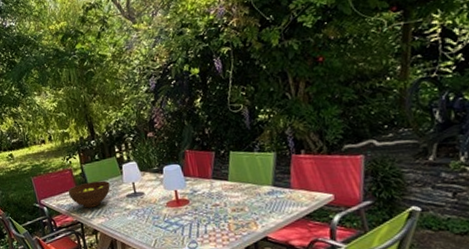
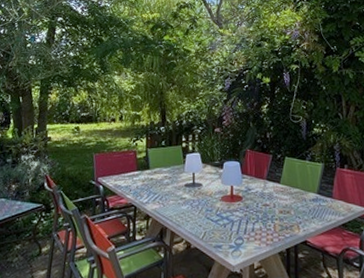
fruit bowl: present [68,180,110,208] -> none [128,166,171,193]

